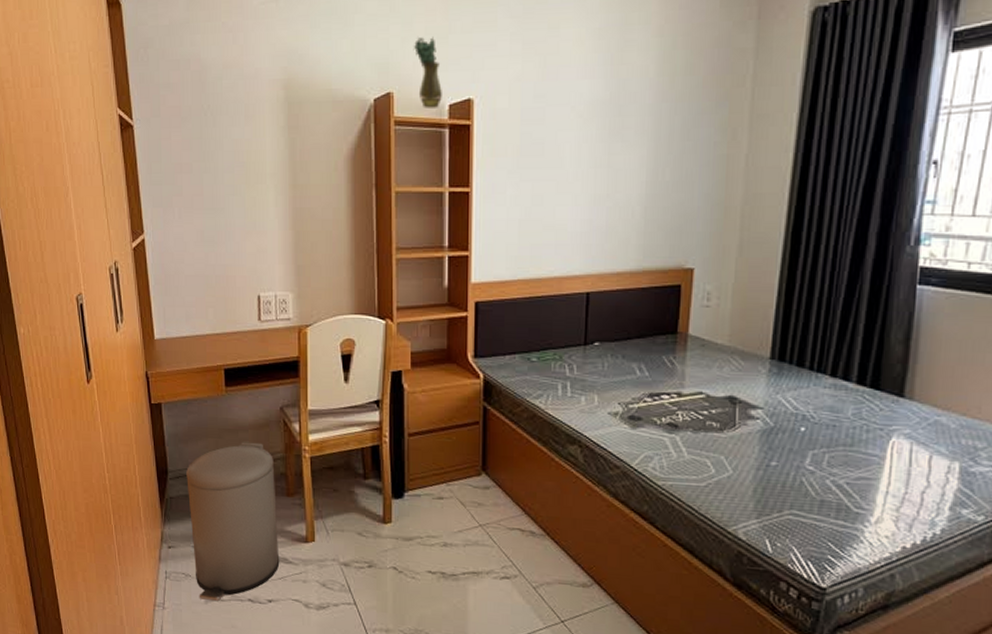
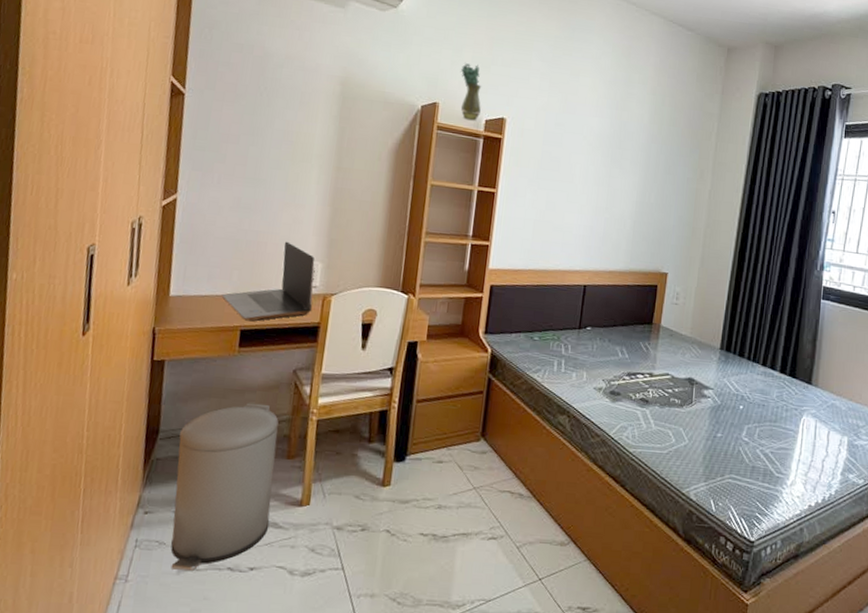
laptop computer: none [201,273,288,360] -> present [221,241,315,322]

